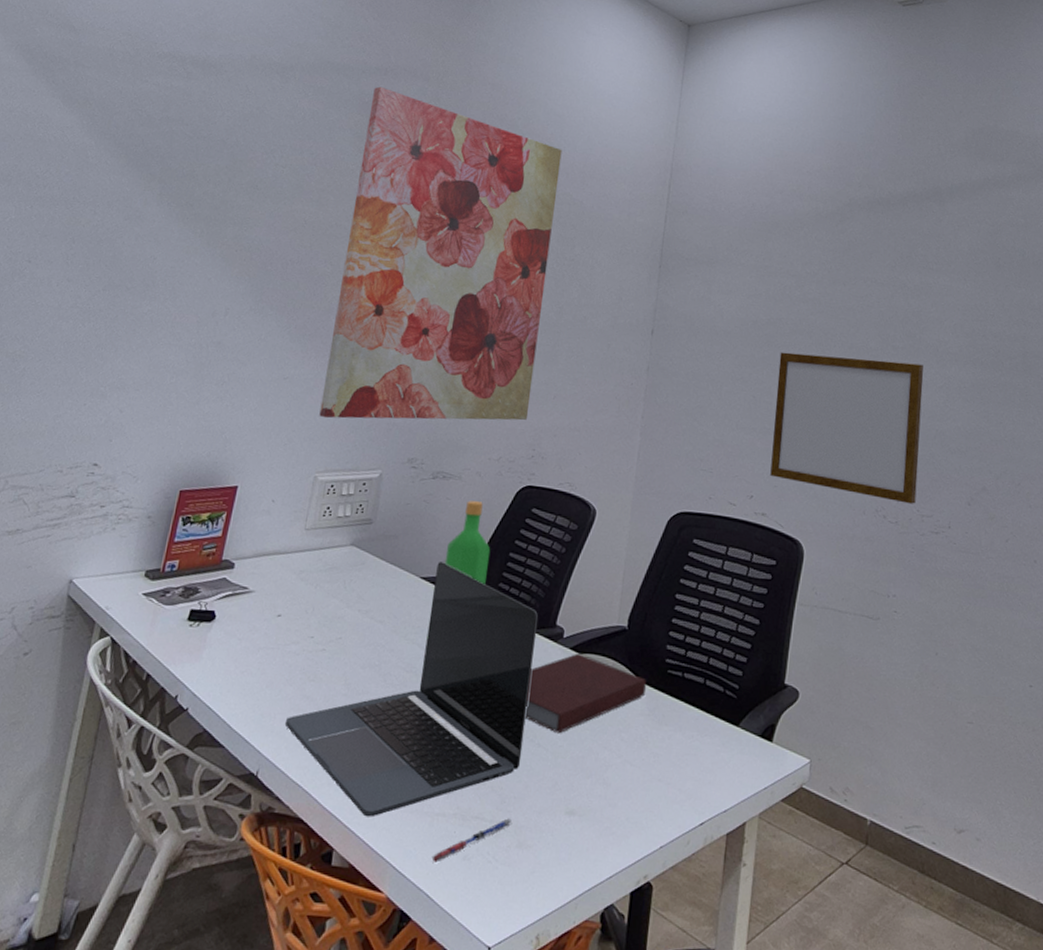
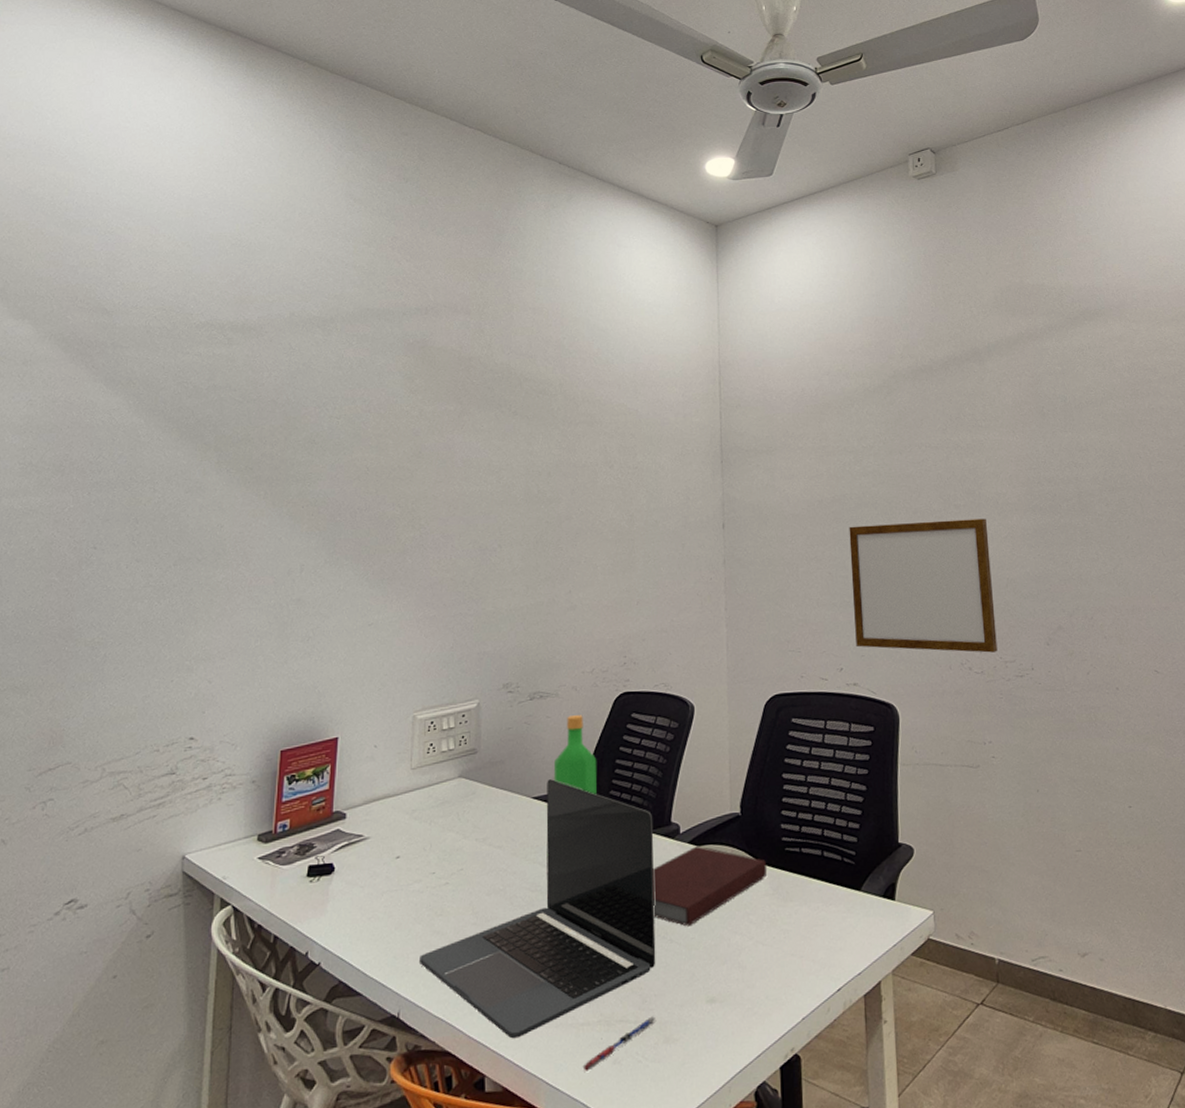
wall art: present [319,86,562,421] -> none [409,326,615,658]

